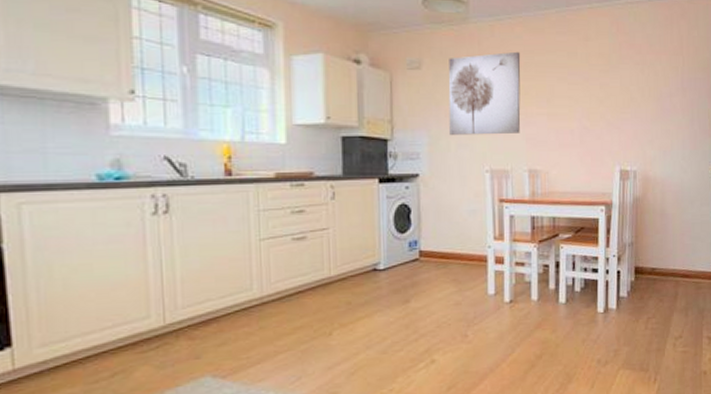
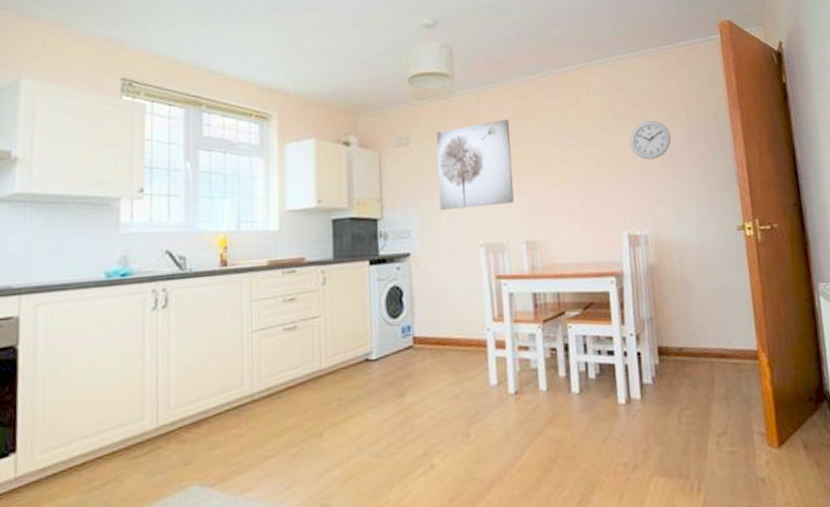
wall clock: none [630,67,667,103] -> present [630,121,672,160]

